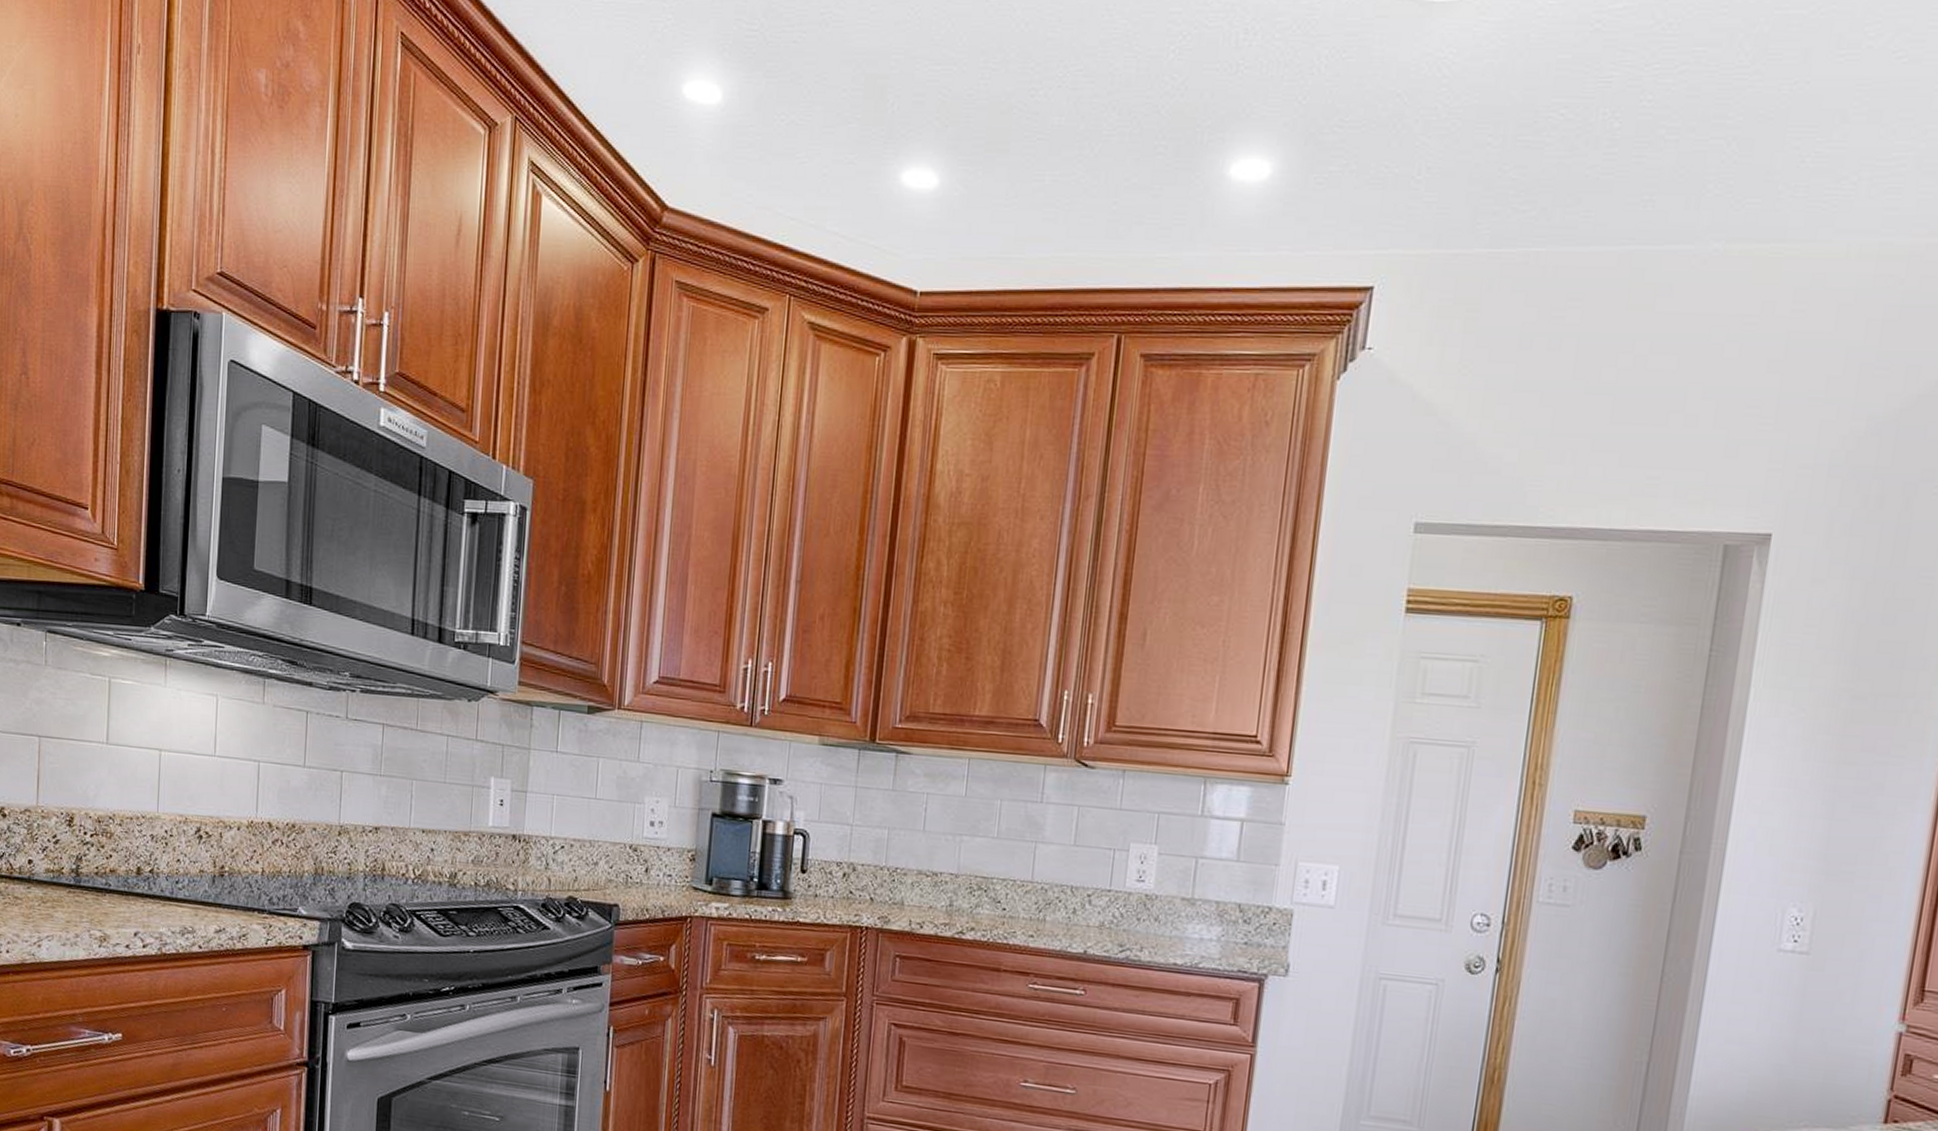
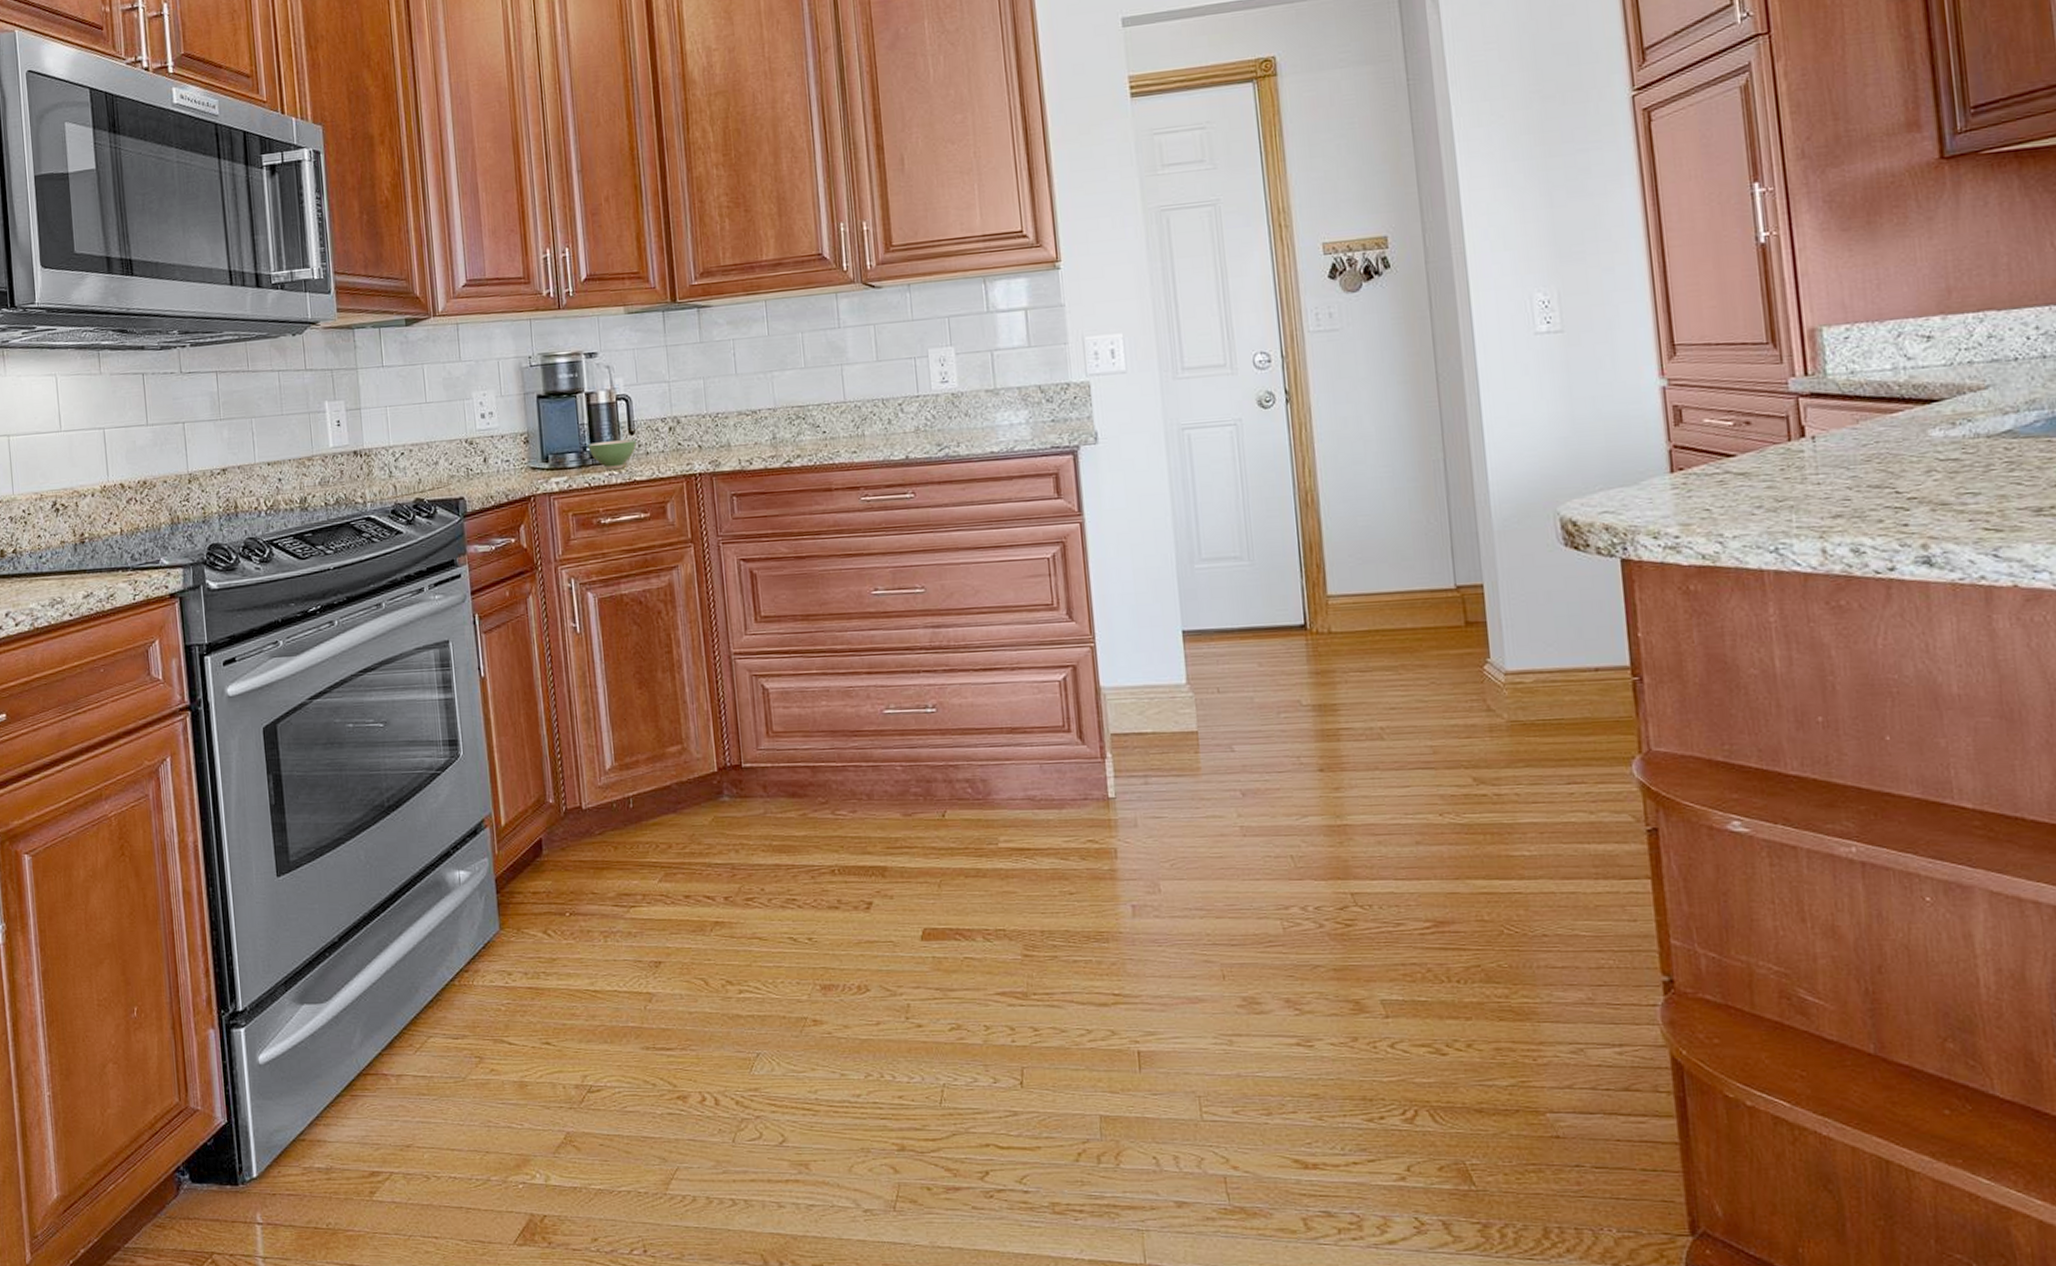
bowl: none [755,873,808,907] -> present [588,439,638,471]

